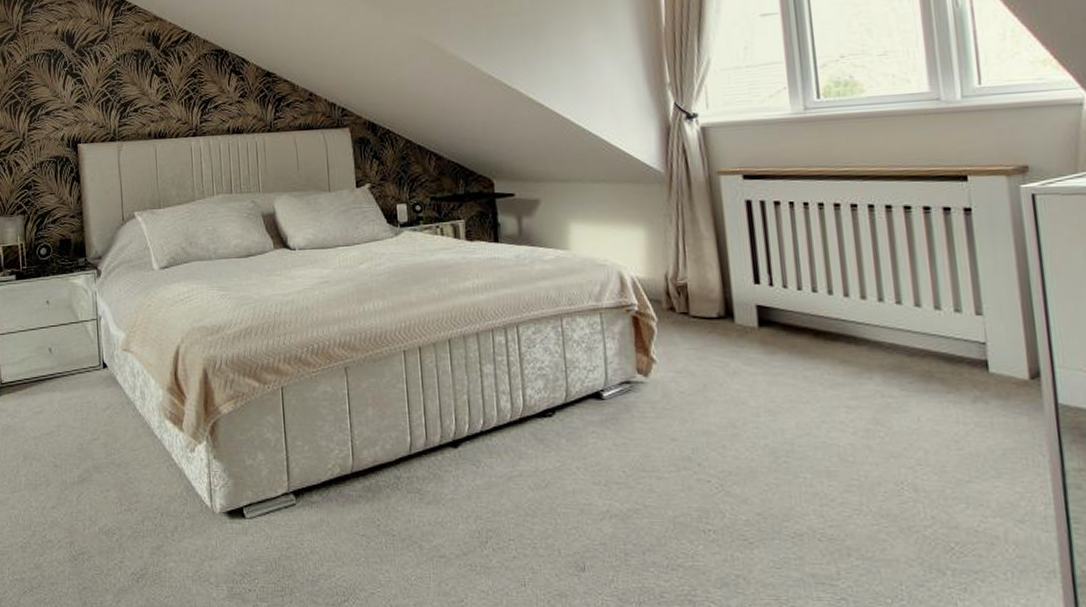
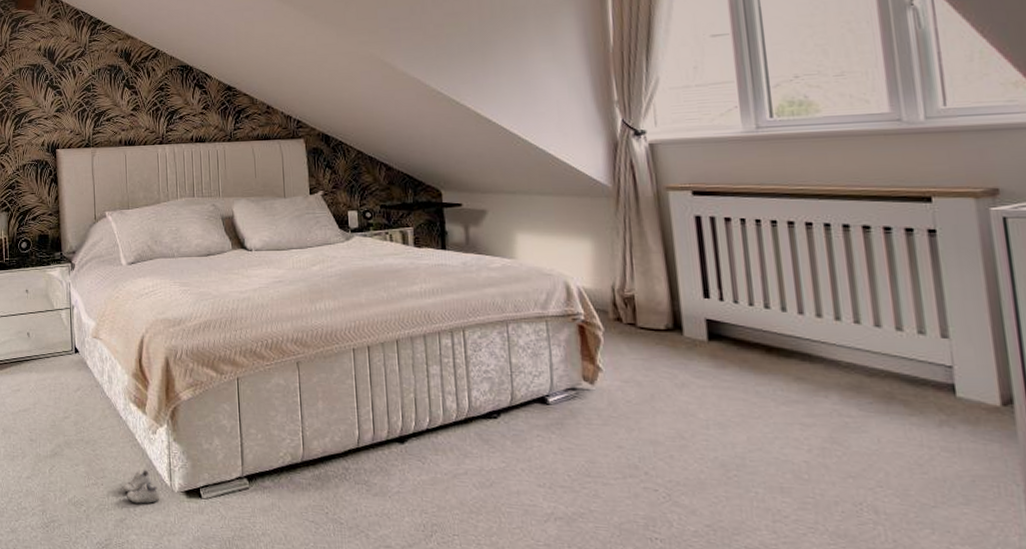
sneaker: none [159,491,200,528] -> present [123,470,160,504]

